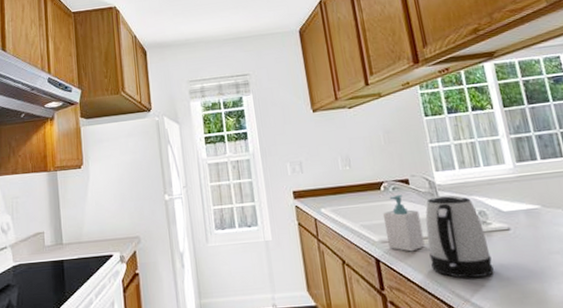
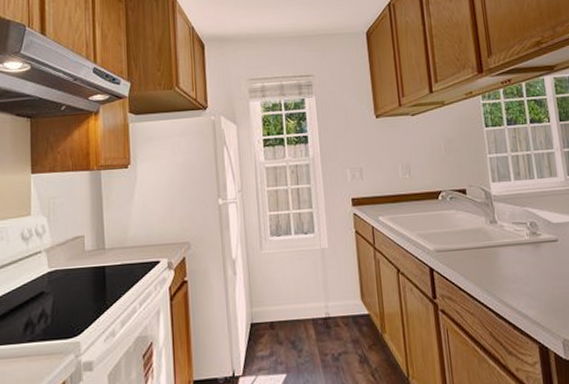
soap bottle: present [382,194,425,252] -> none [439,204,478,261]
kettle: present [425,194,494,278] -> none [479,205,540,287]

